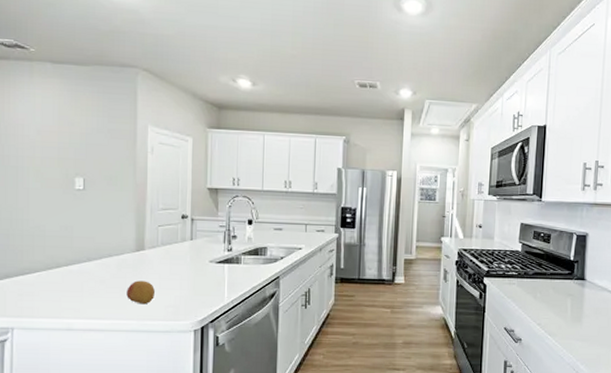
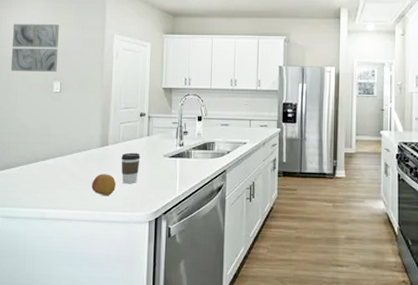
wall art: none [18,108,79,166] -> present [10,24,59,72]
coffee cup: none [160,257,183,292] -> present [121,152,140,184]

